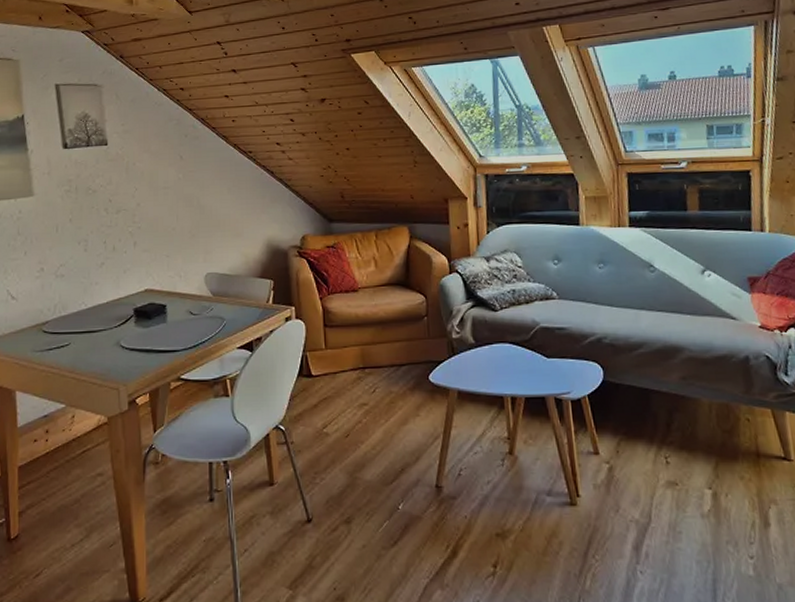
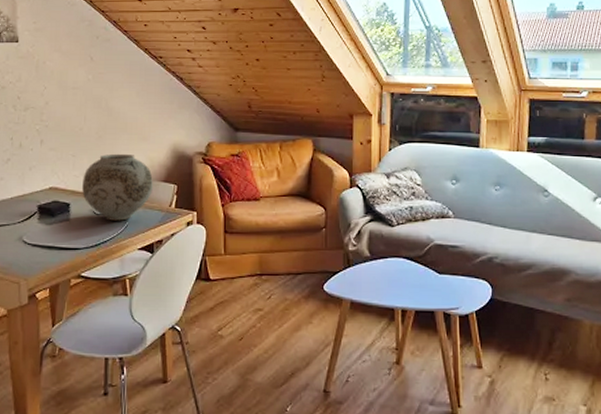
vase: none [178,251,249,320] -> present [82,153,153,221]

